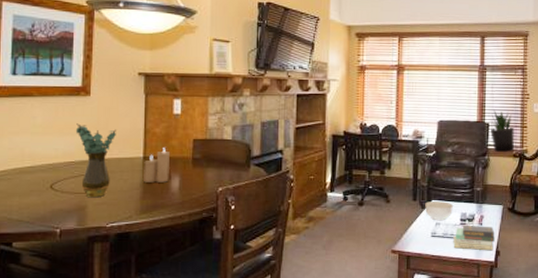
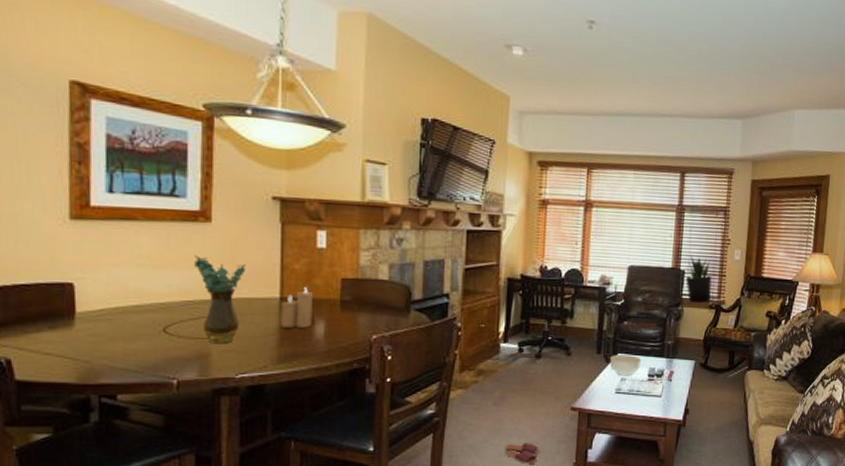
books: present [453,225,495,251] -> none [639,380,685,409]

